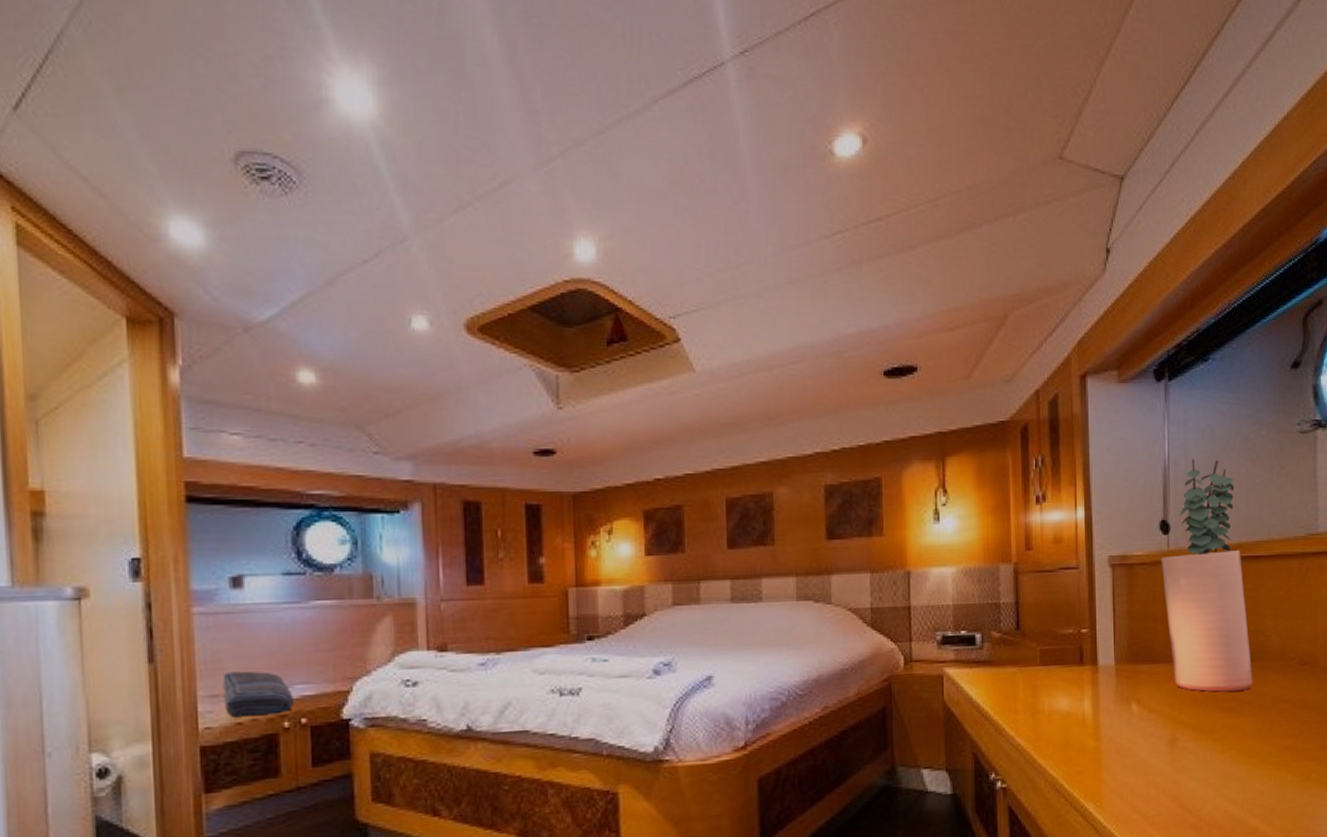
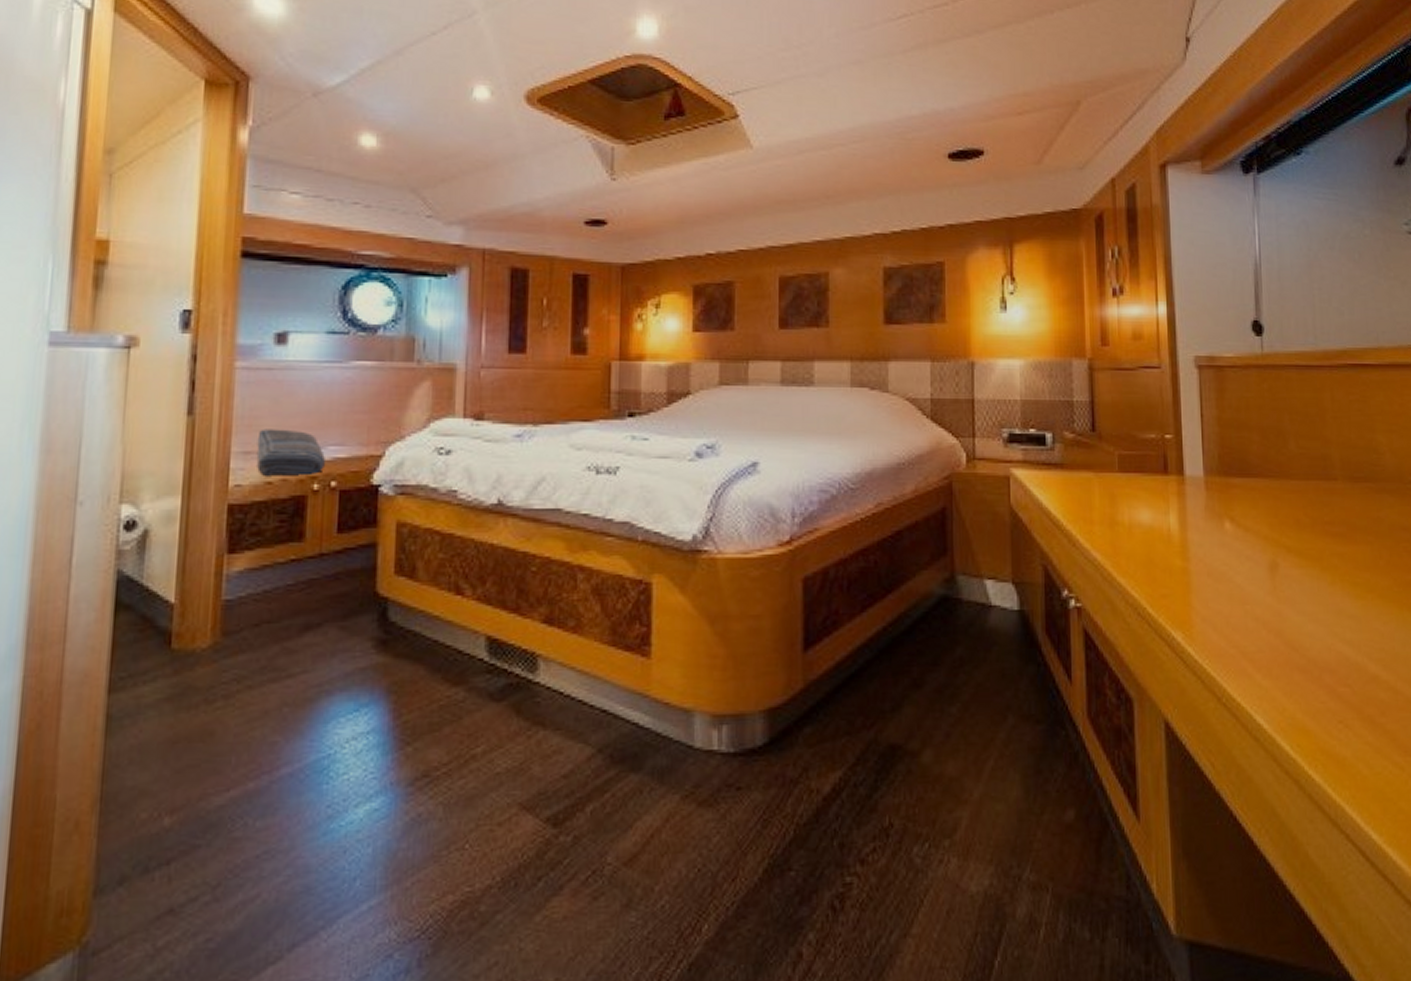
vase: present [1161,459,1253,692] -> none [1254,256,1366,514]

